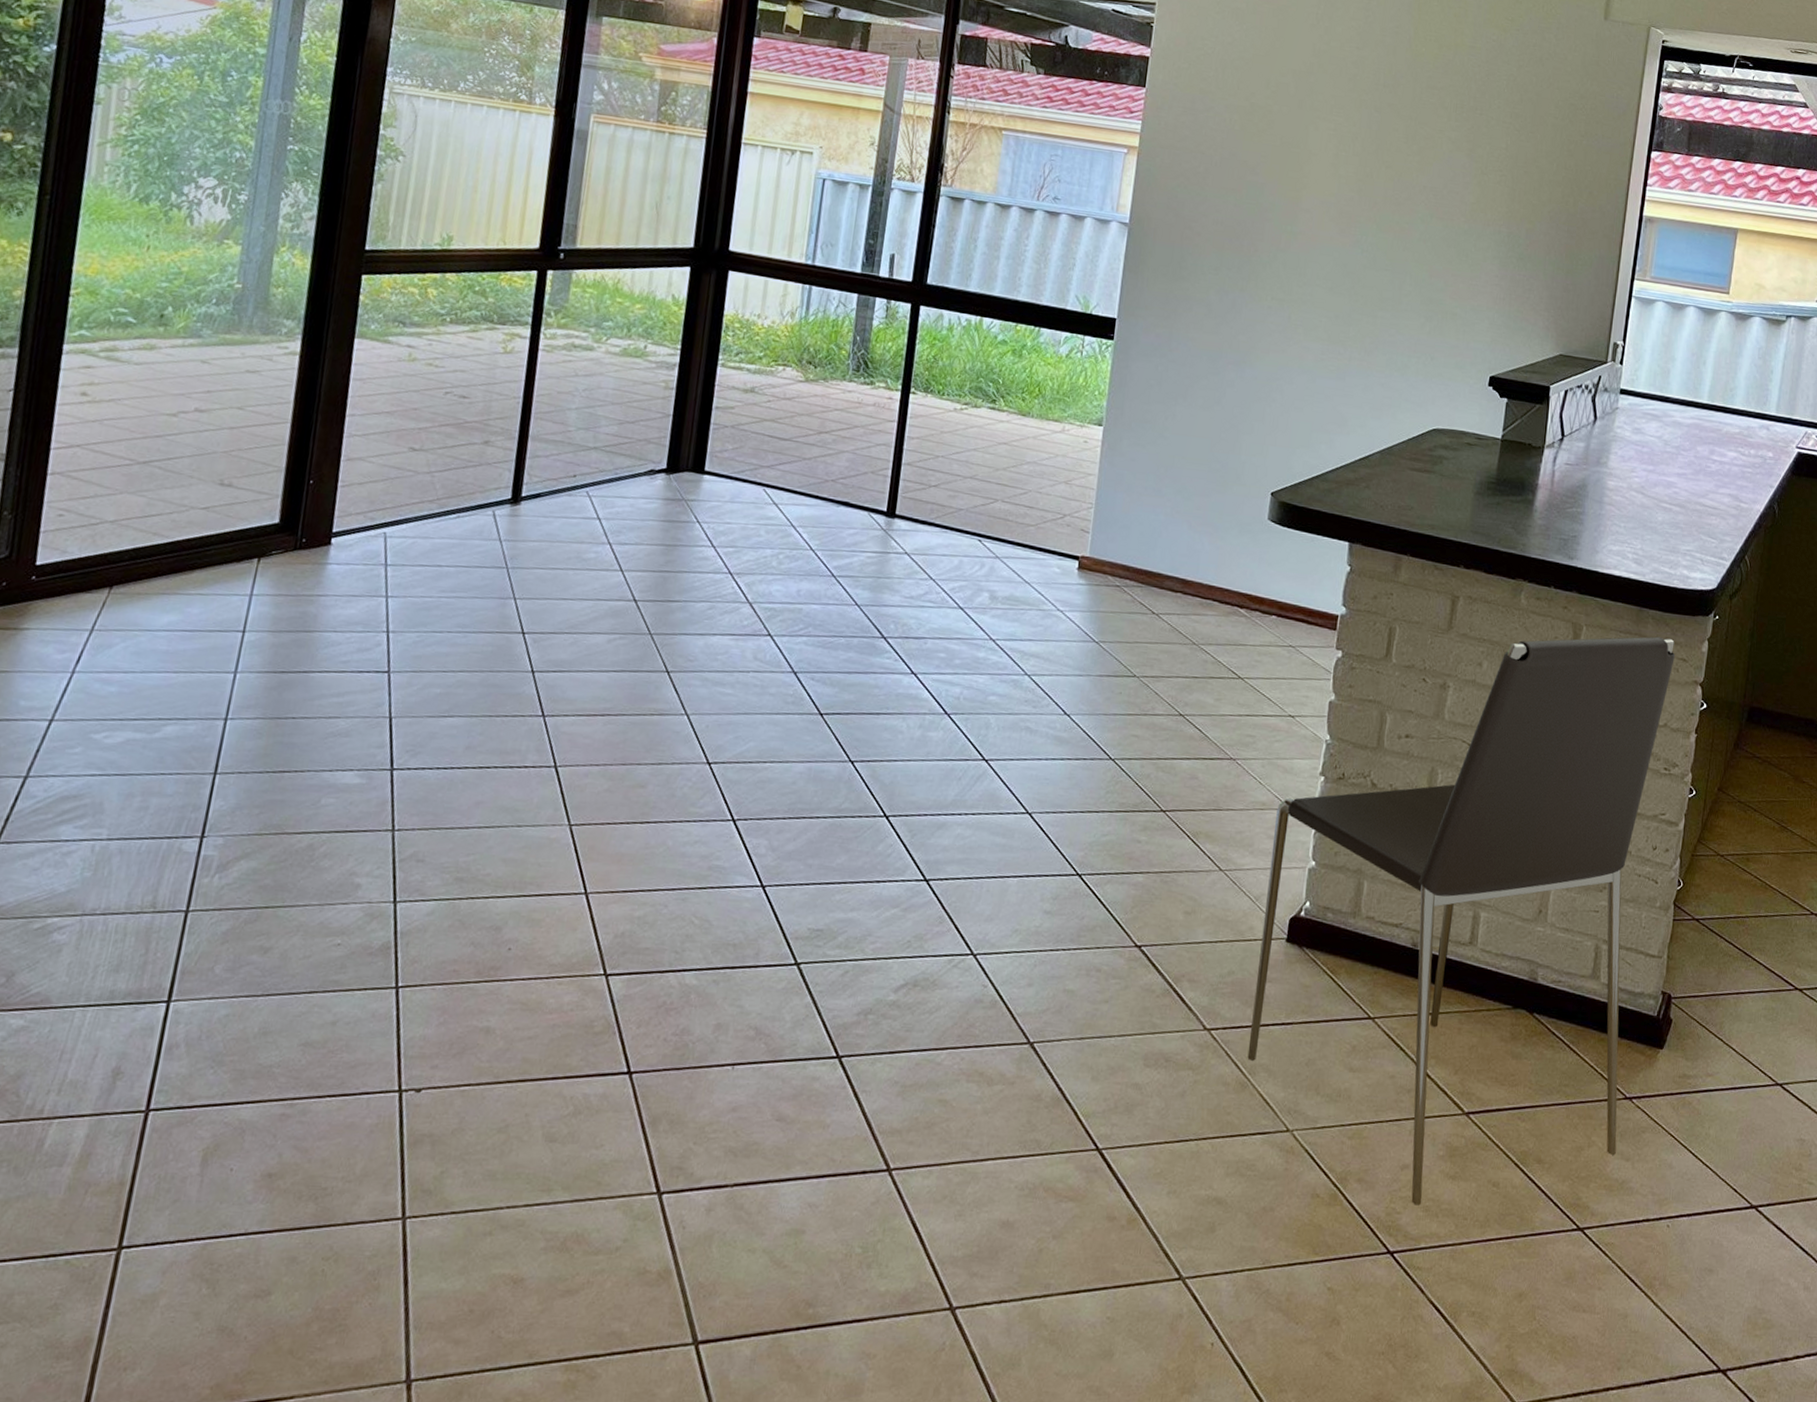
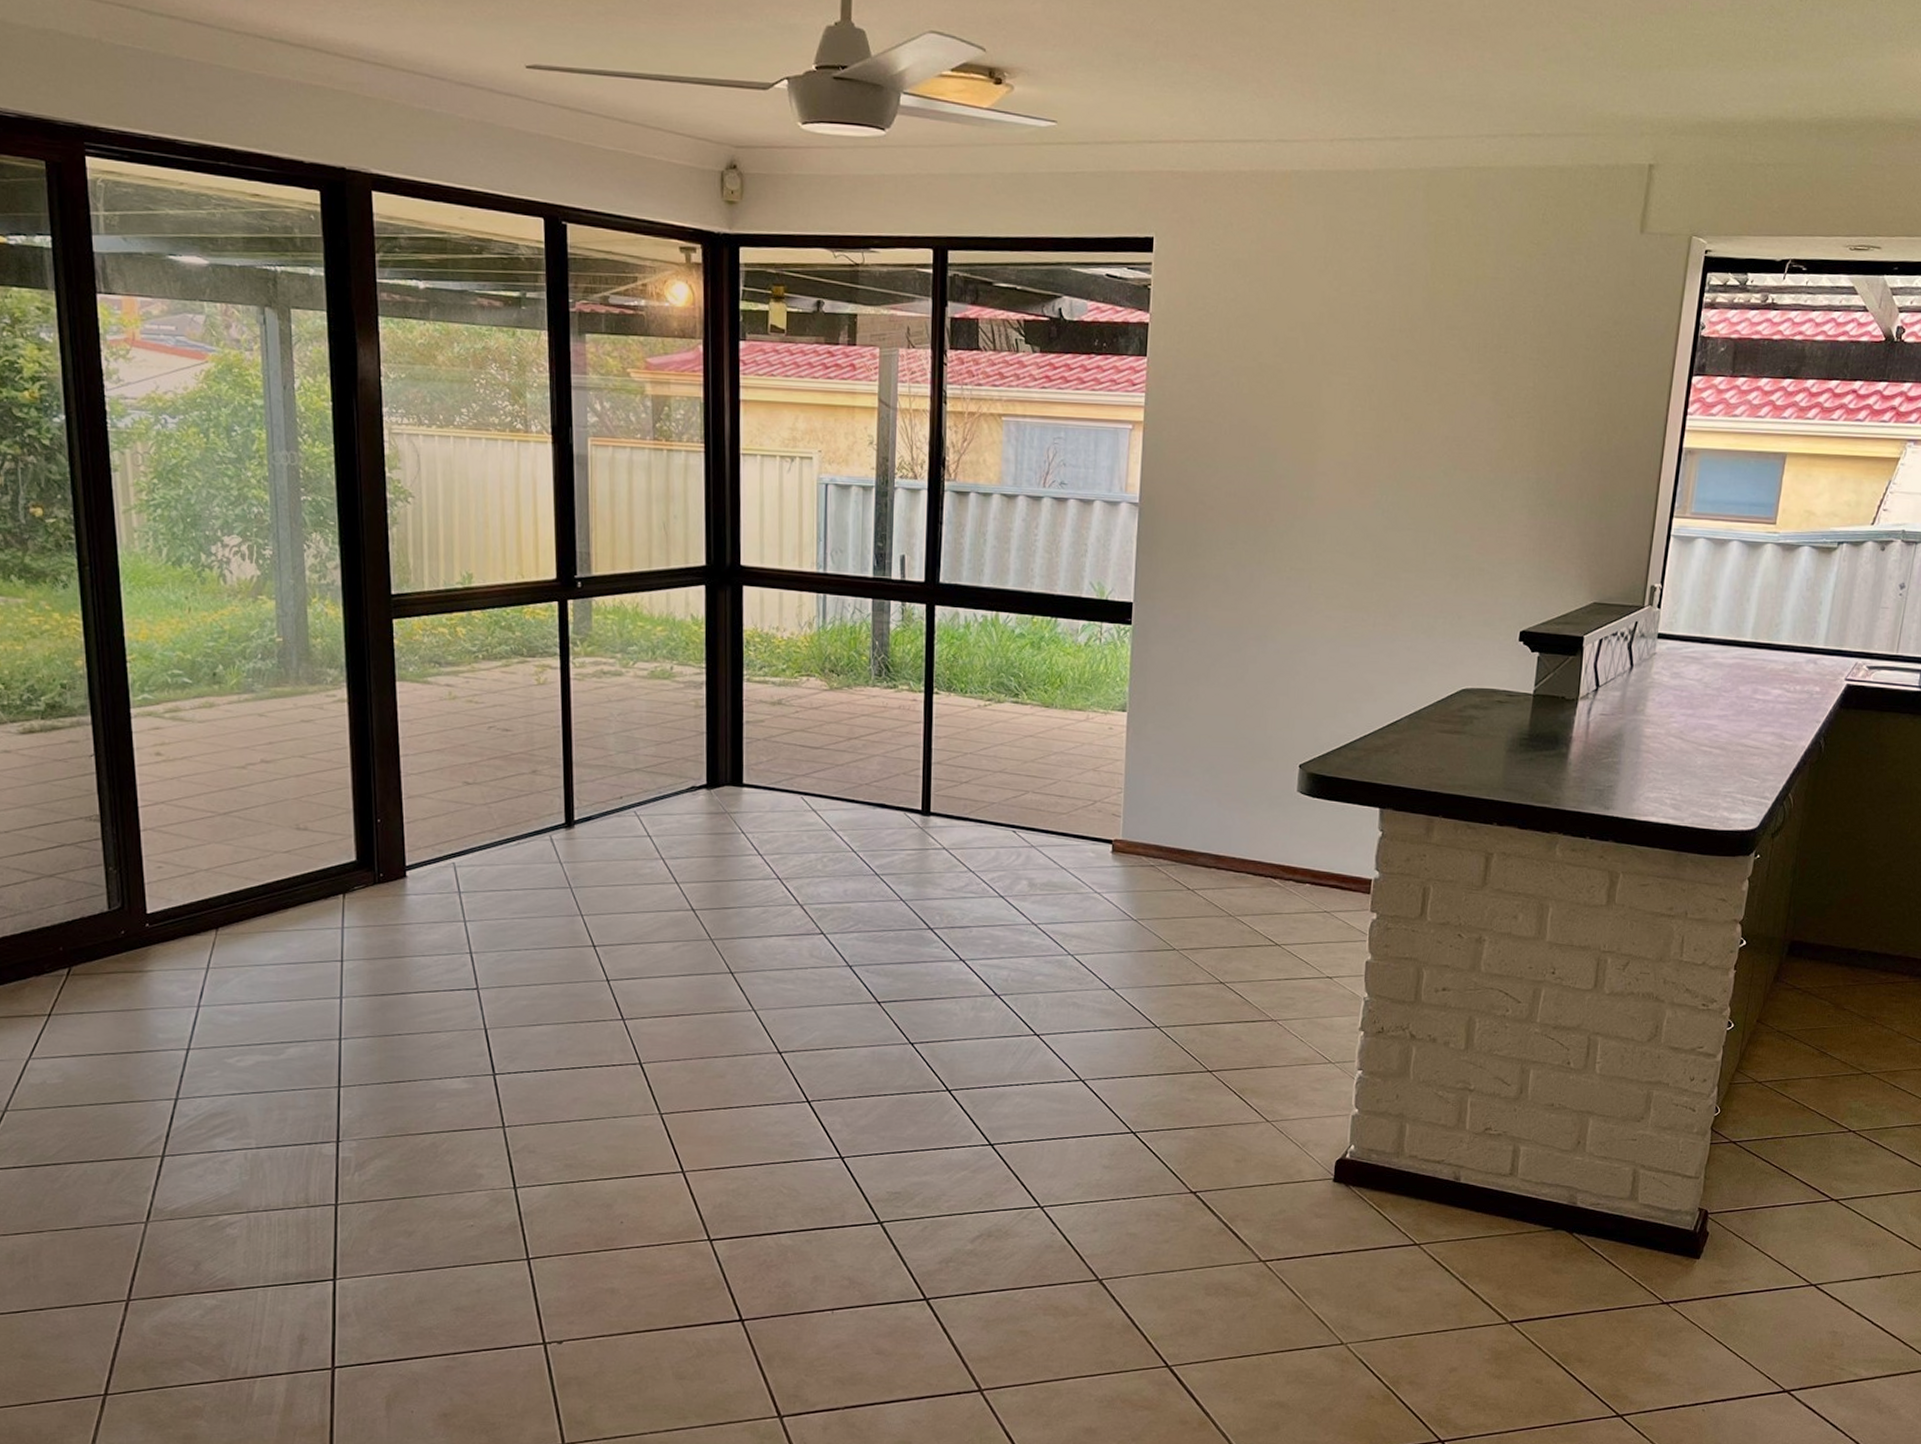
dining chair: present [1247,636,1675,1206] -> none [1301,879,1714,1402]

